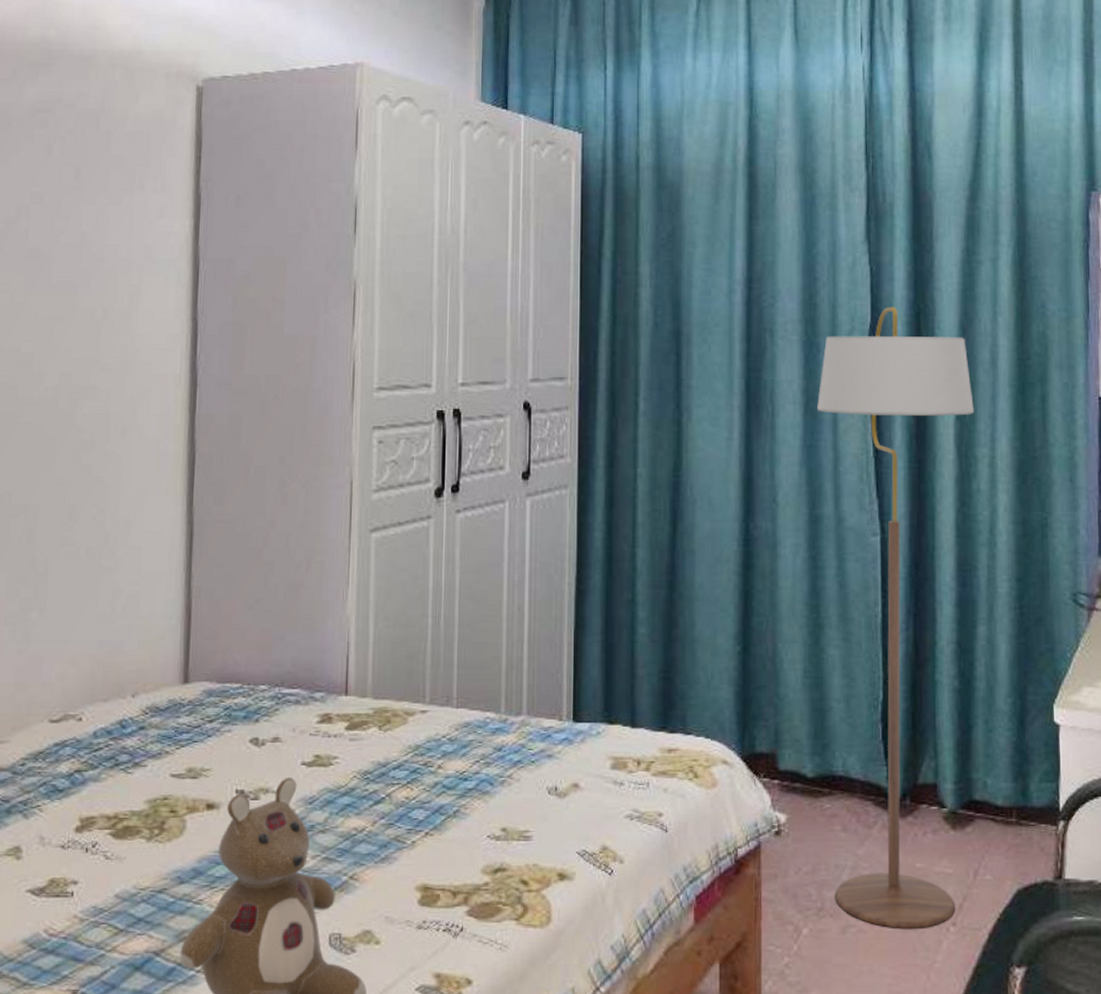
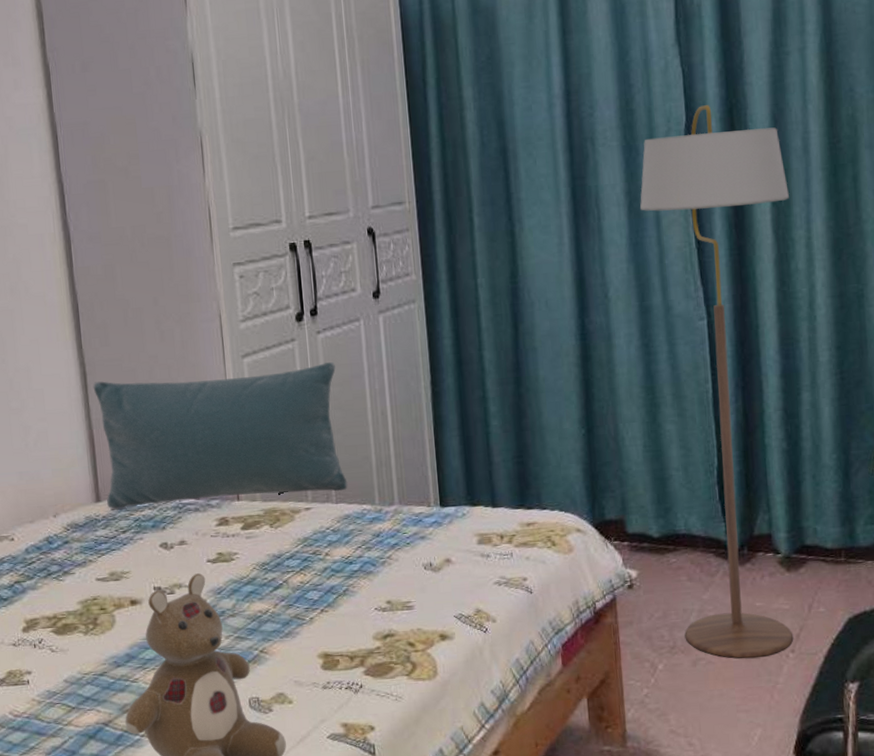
pillow: none [195,544,472,694] -> present [93,362,348,509]

